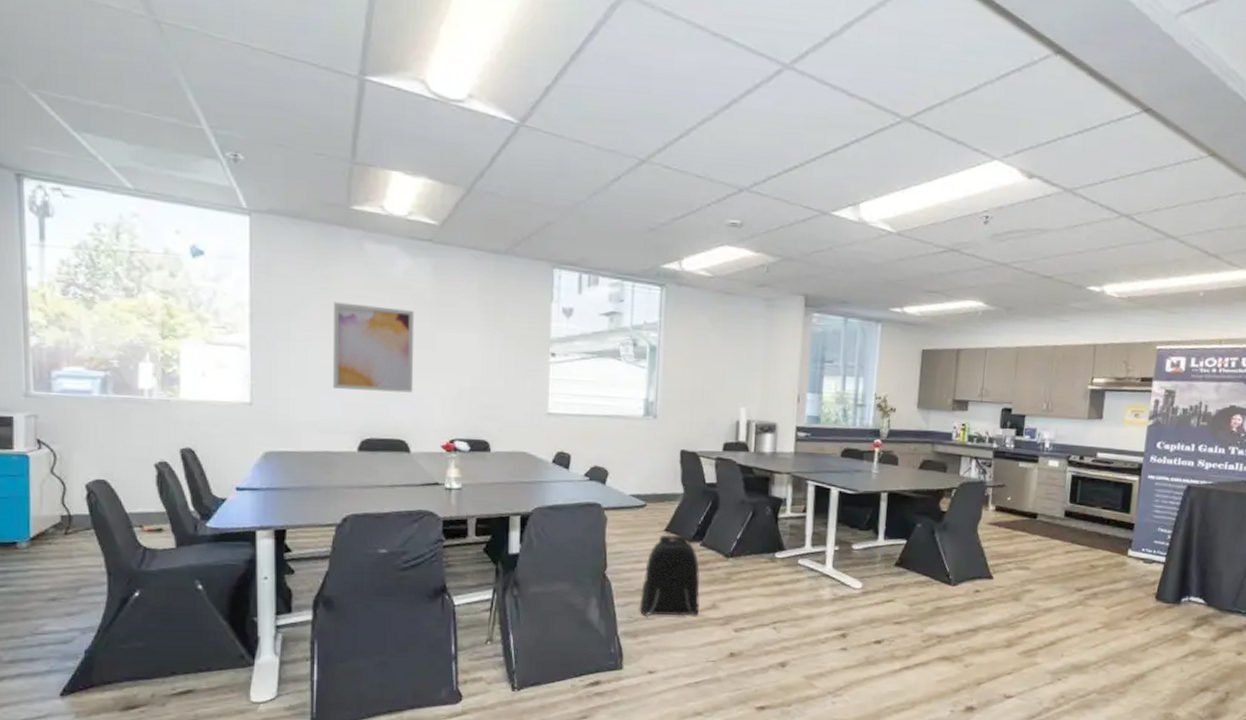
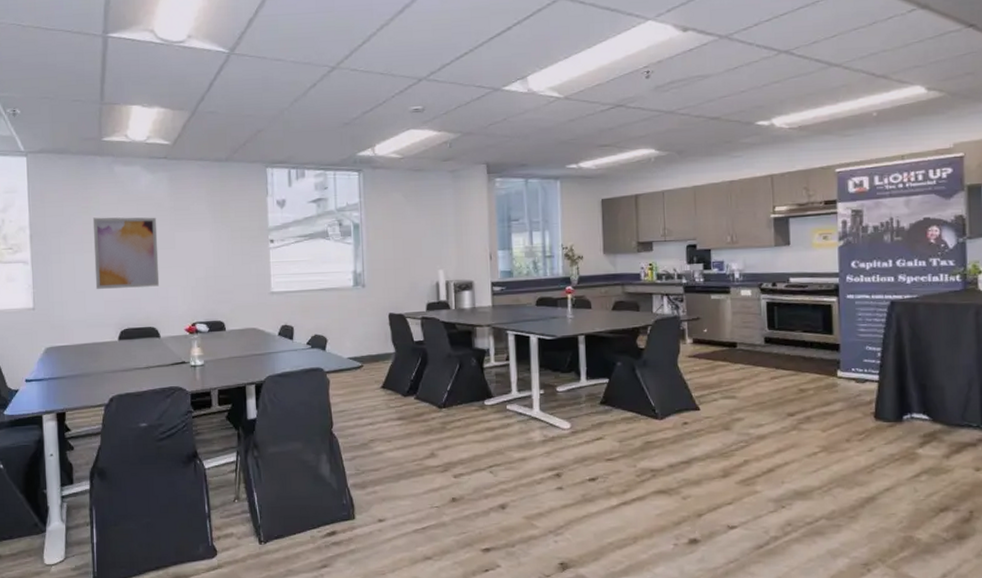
backpack: present [638,534,700,617] -> none [364,391,419,467]

